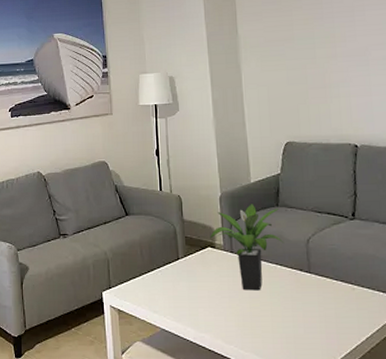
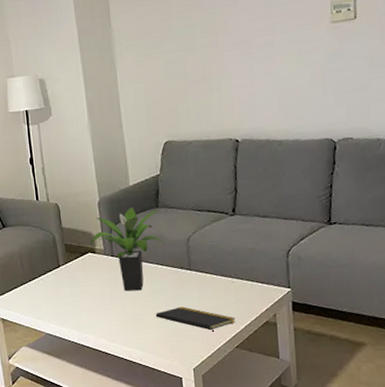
notepad: none [273,311,357,341] -> present [155,306,236,332]

